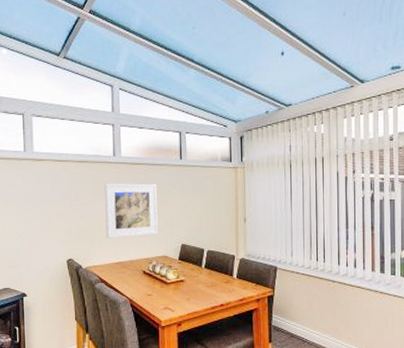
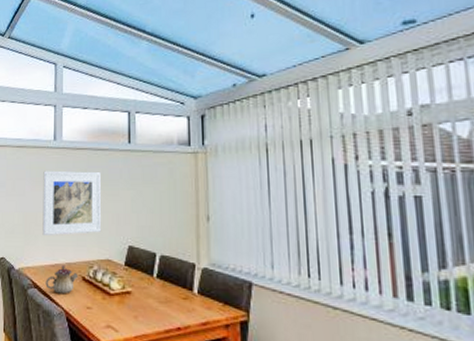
teapot: none [111,263,140,286] -> present [45,265,79,294]

